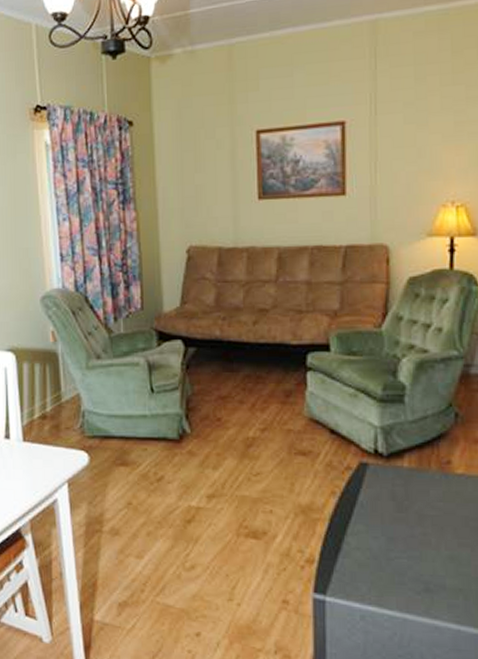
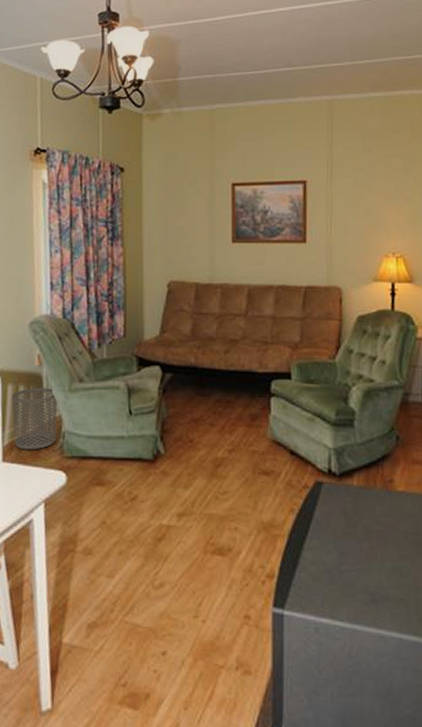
waste bin: none [28,366,76,429] -> present [12,388,58,449]

